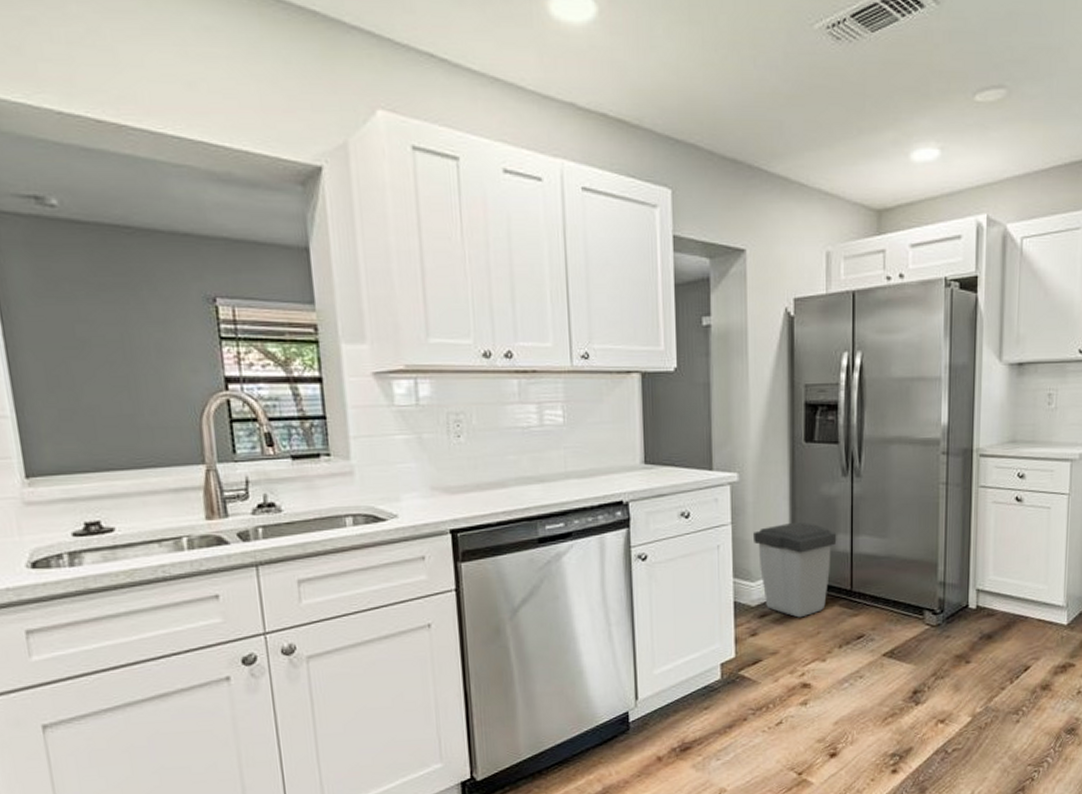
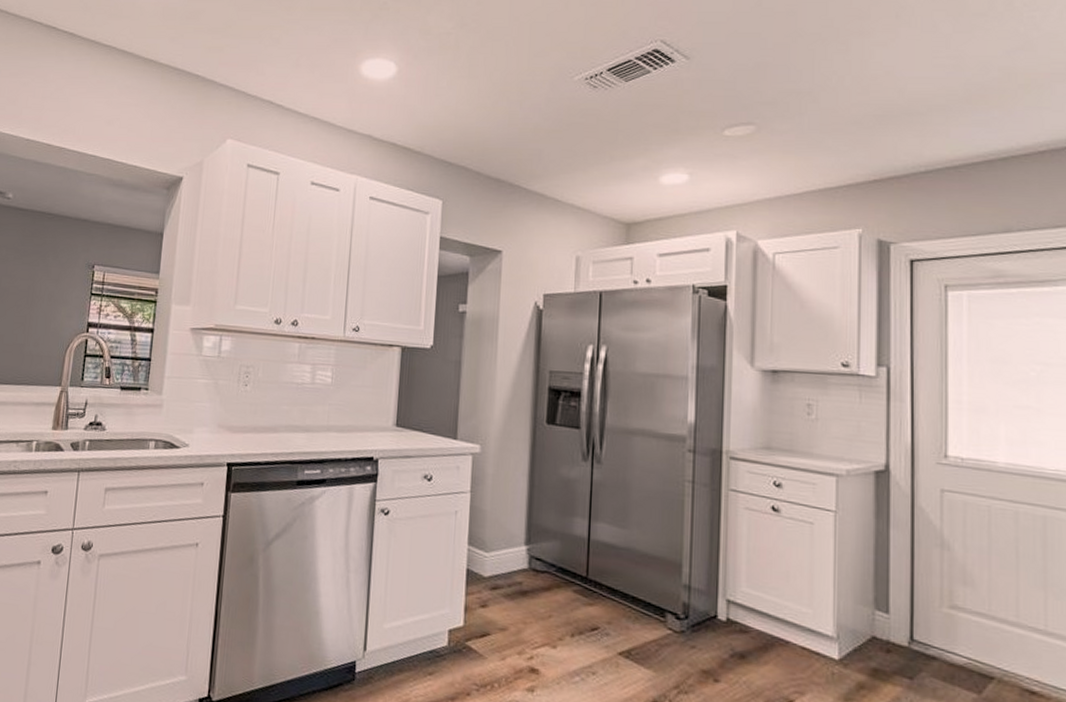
trash can: present [752,523,837,618] -> none [490,499,575,597]

